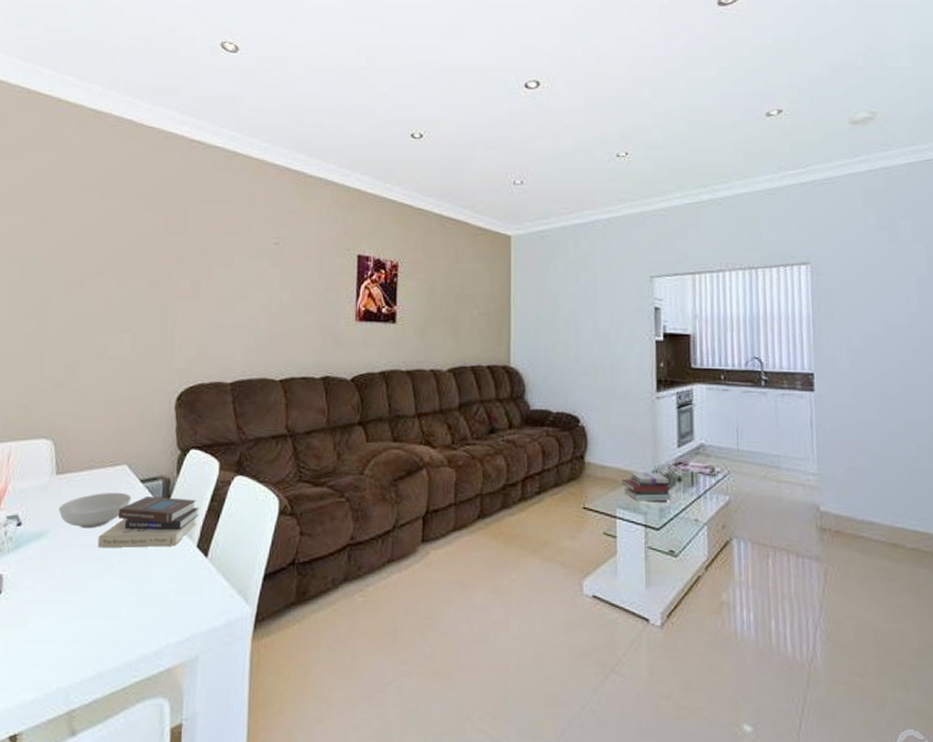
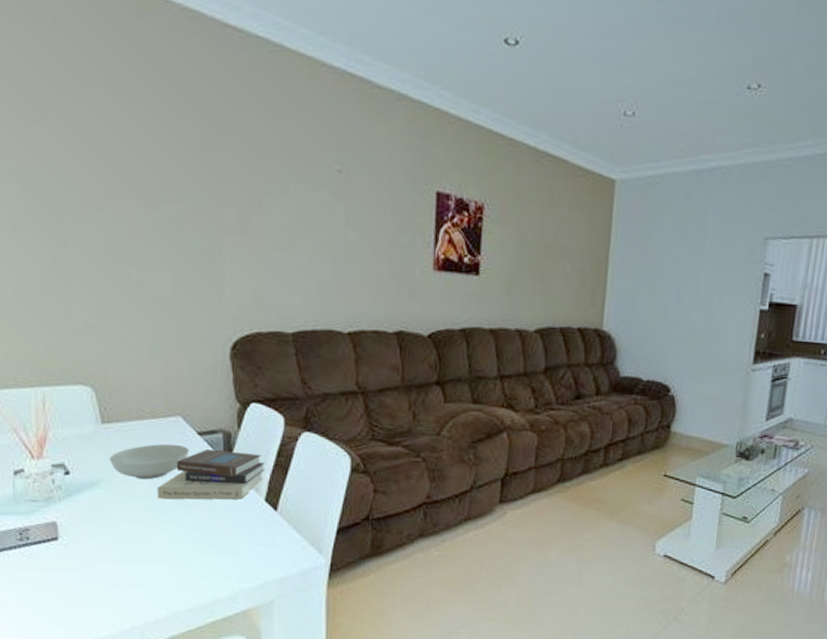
books: present [622,472,672,503] -> none [705,443,753,473]

